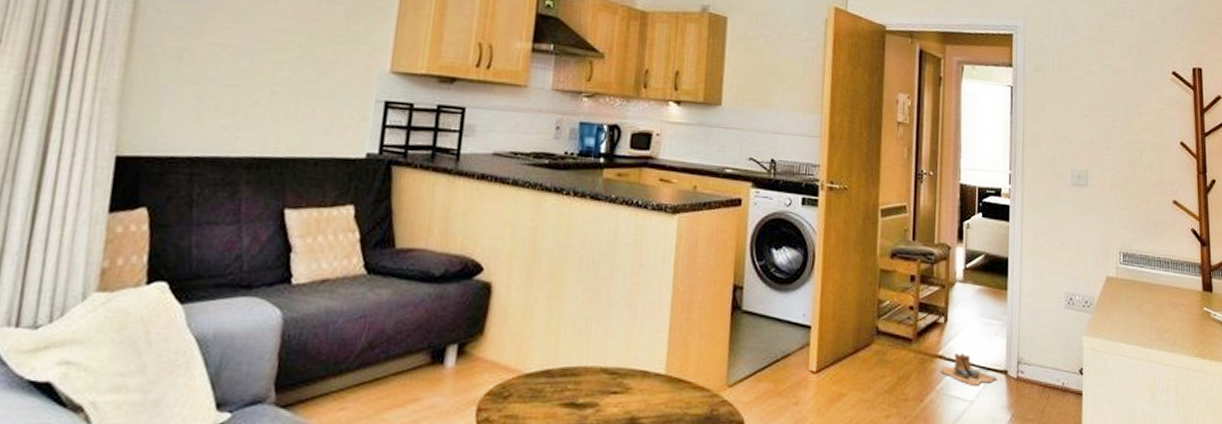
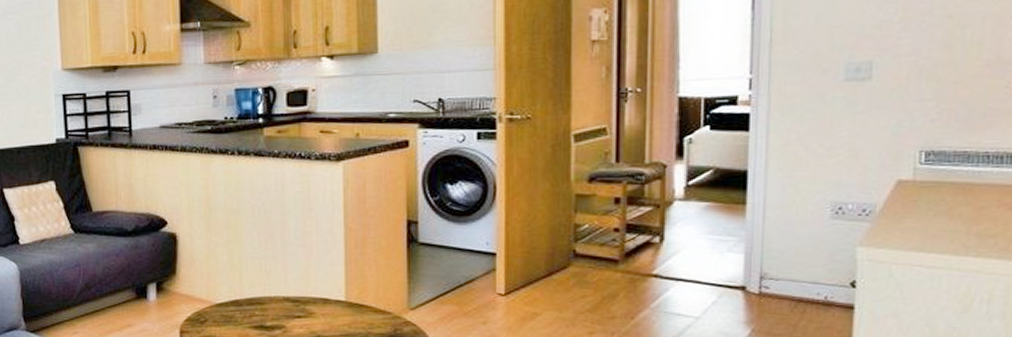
boots: present [940,352,997,386] -> none [656,270,731,303]

